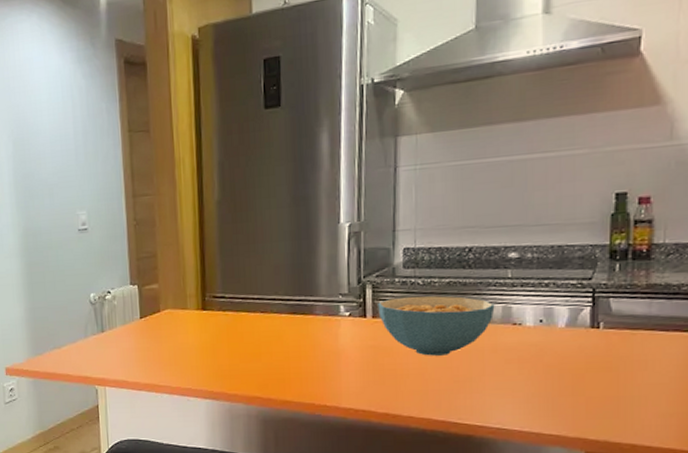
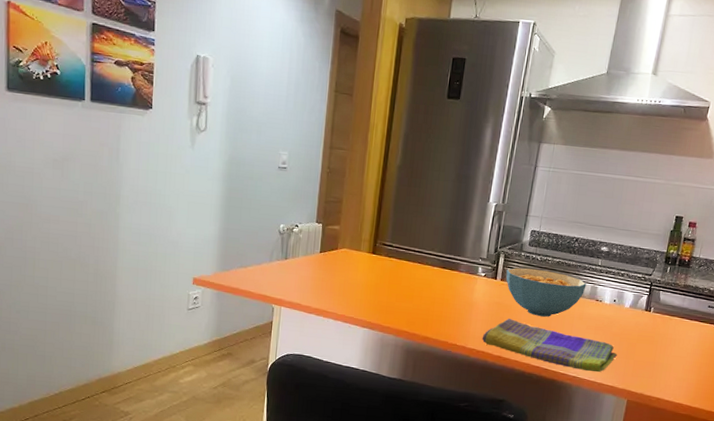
dish towel: none [359,363,558,420] -> present [481,318,617,373]

